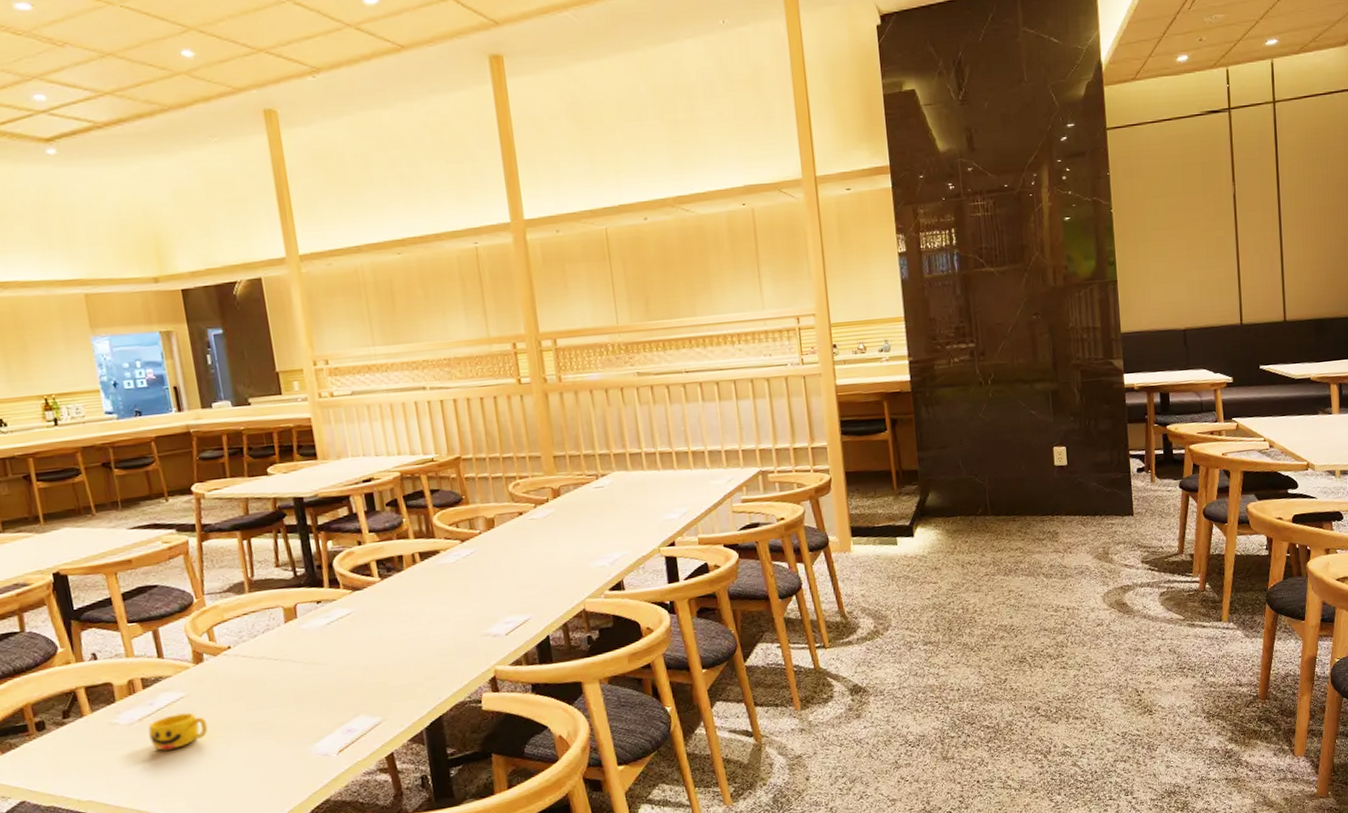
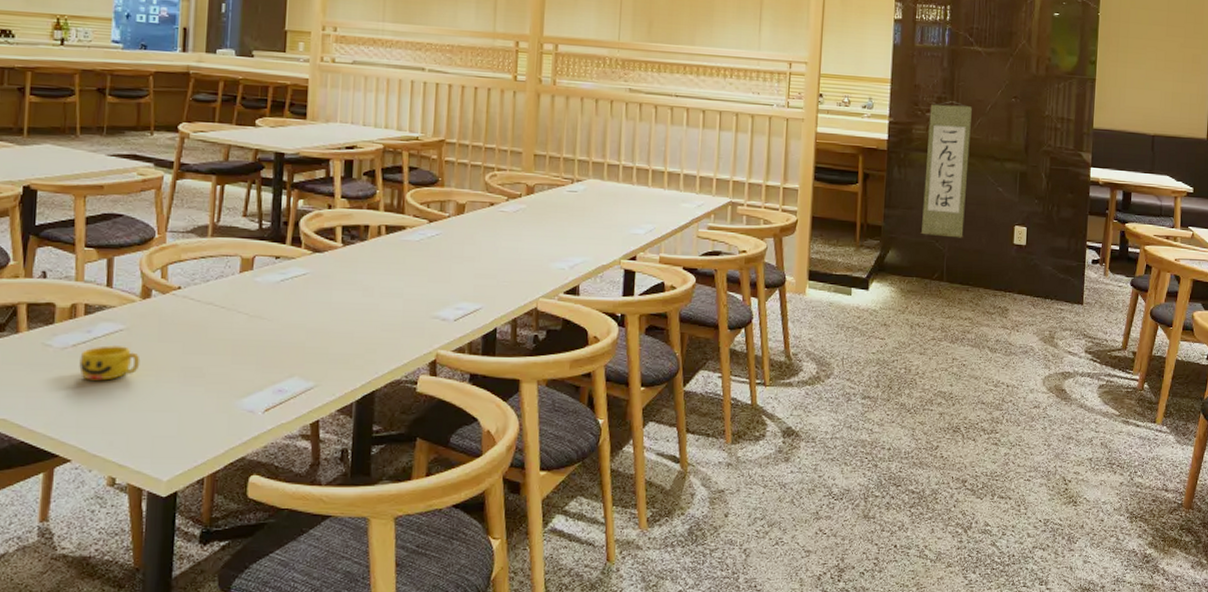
wall scroll: none [949,328,1002,472] -> present [920,100,972,238]

